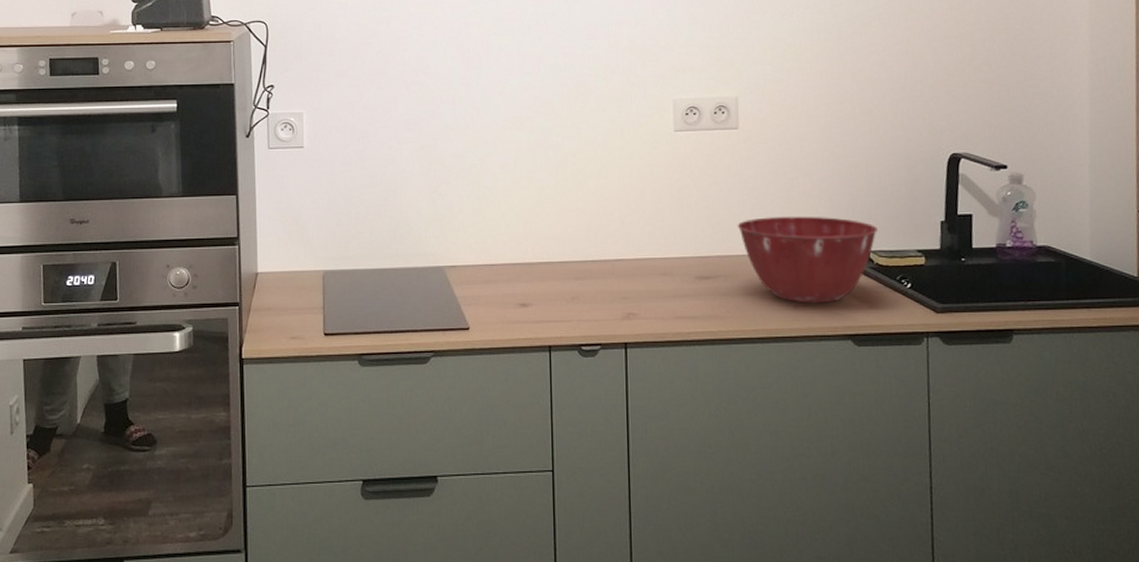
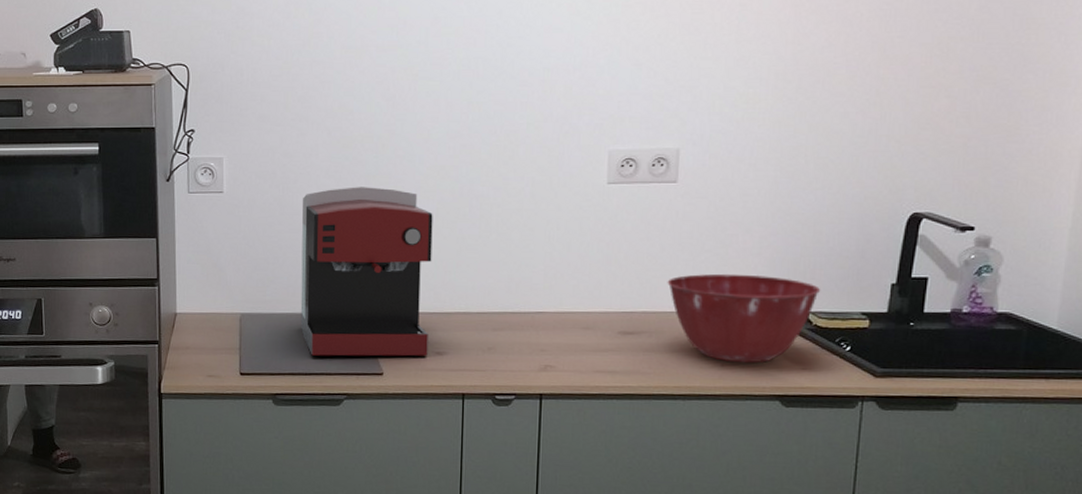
coffee maker: none [382,139,513,312] -> present [300,187,433,356]

